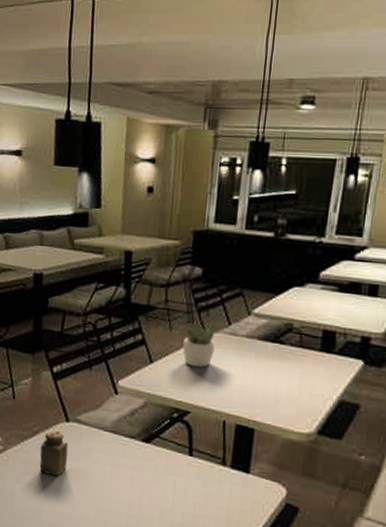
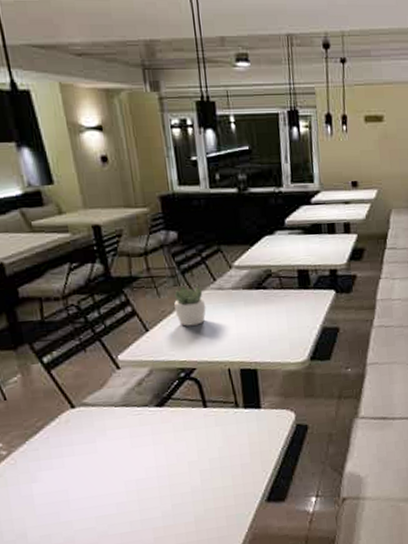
salt shaker: present [39,430,69,476] -> none [49,419,84,466]

